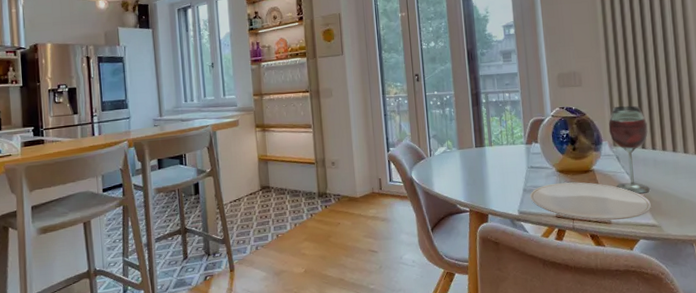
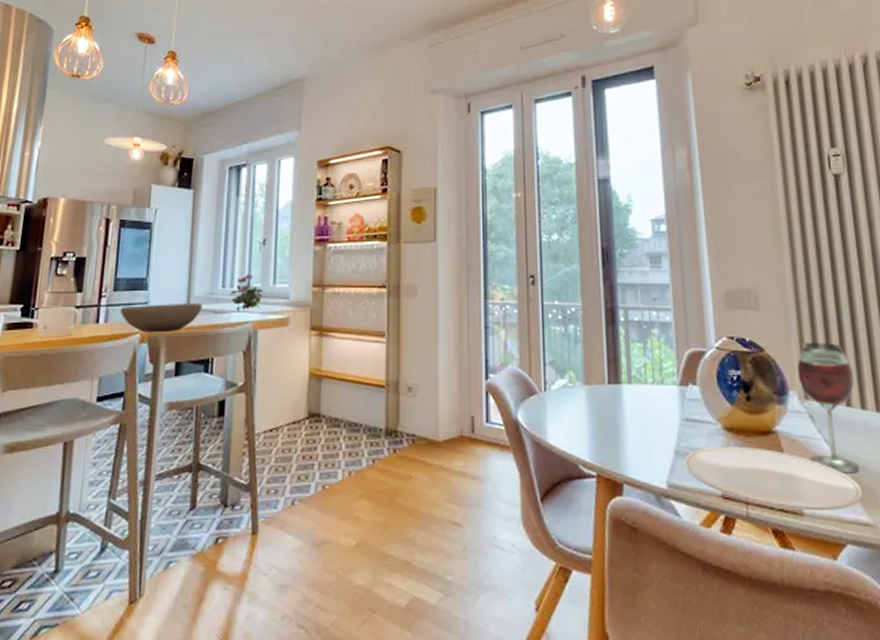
mug: none [46,125,81,151] -> present [37,307,82,339]
bowl: none [109,114,172,140] -> present [119,302,203,333]
flower bouquet: none [191,90,216,118] -> present [230,273,263,311]

